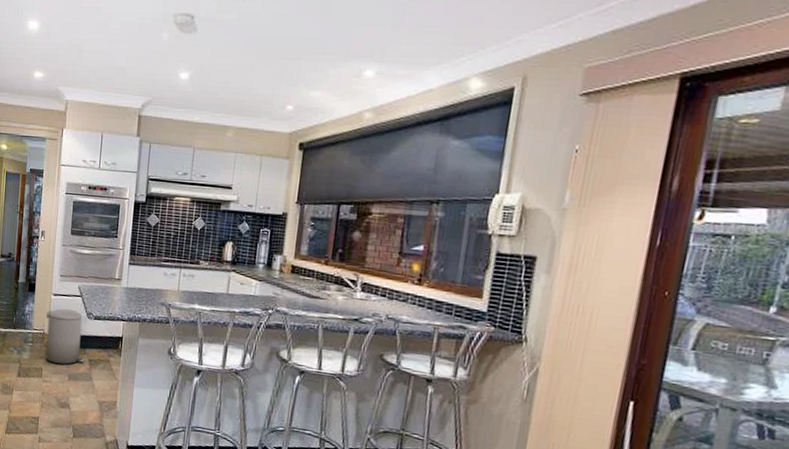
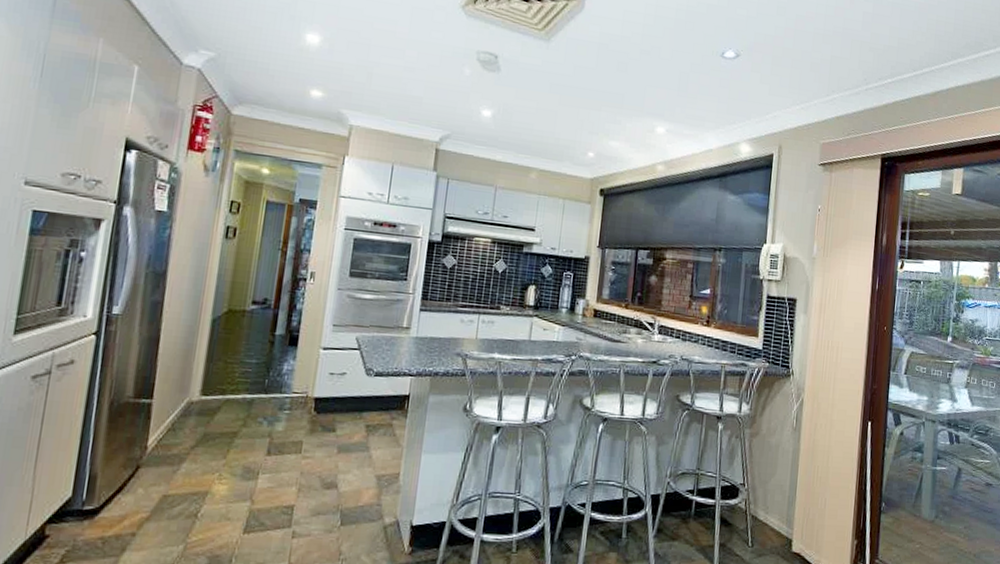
pedal bin: present [46,308,85,366] -> none [308,365,361,435]

